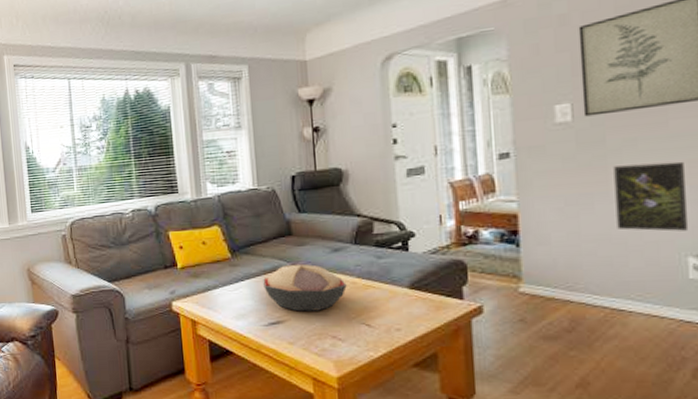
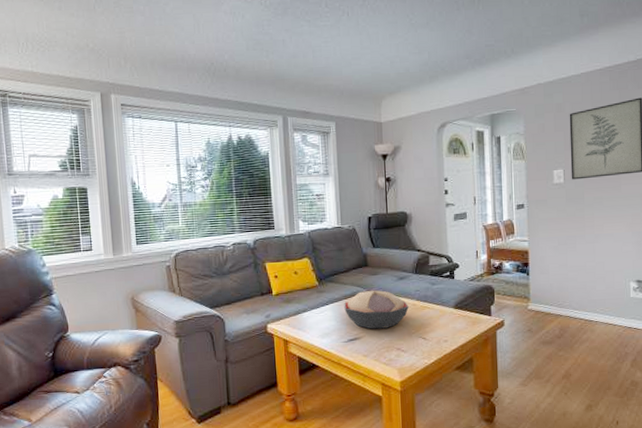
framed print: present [613,161,689,232] -> none [588,214,631,264]

